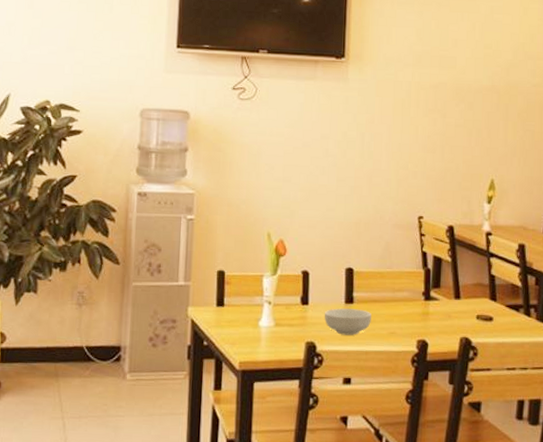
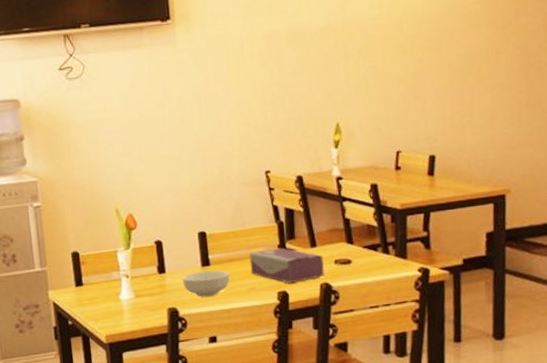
tissue box: none [393,295,466,333] -> present [249,248,325,284]

